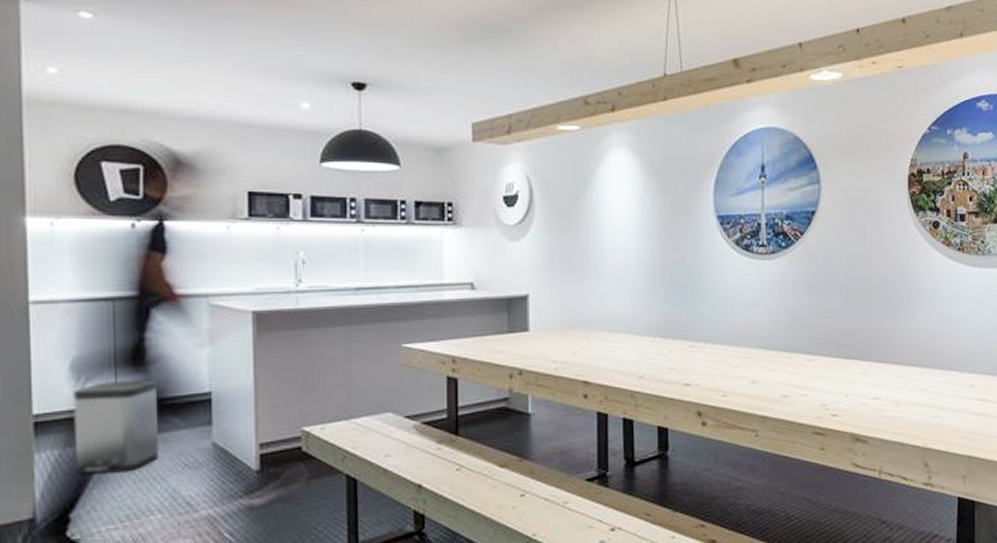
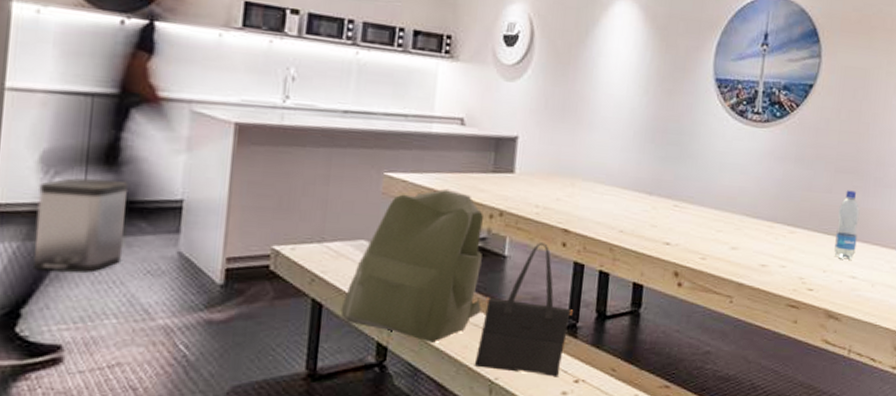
backpack: none [375,355,512,506] -> present [340,189,483,343]
tote bag: none [510,397,602,527] -> present [474,242,574,376]
bottle: none [854,312,876,382] -> present [834,190,860,260]

